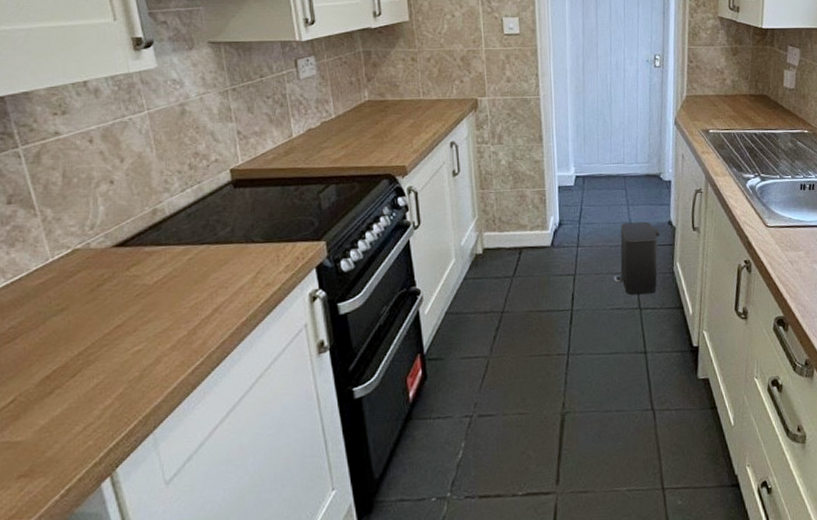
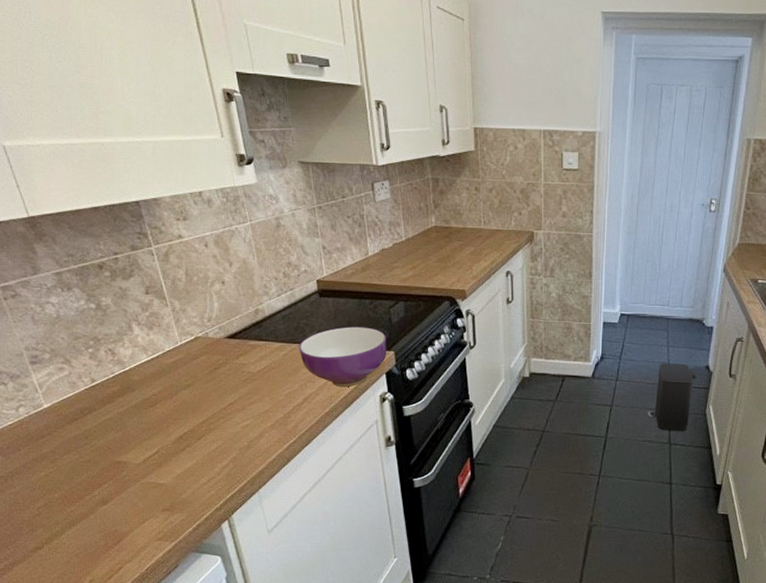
bowl: none [208,217,317,290] -> present [299,326,387,388]

